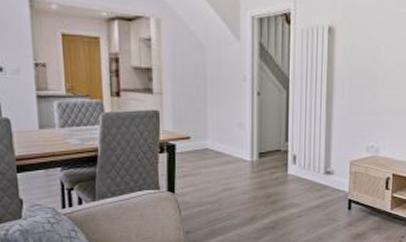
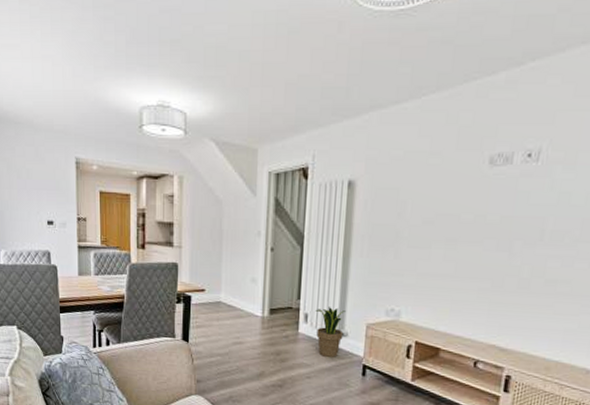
potted plant: none [303,147,331,195] -> present [315,307,345,357]

